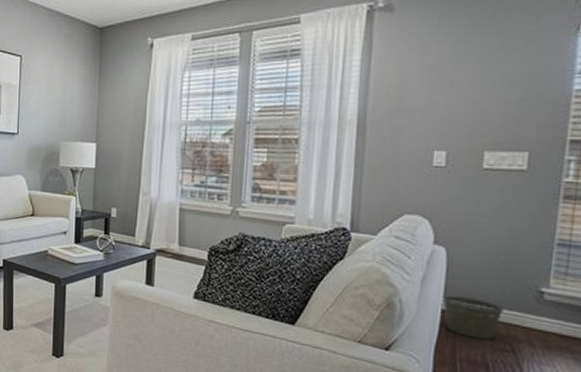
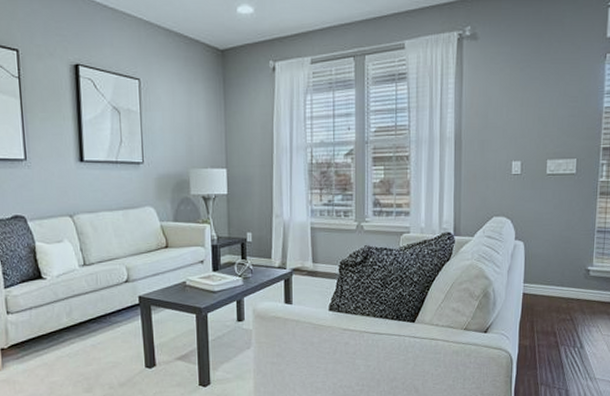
basket: present [442,295,505,340] -> none [523,280,565,314]

